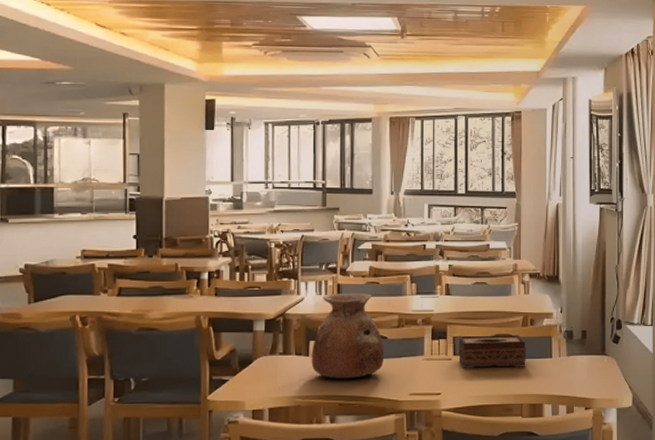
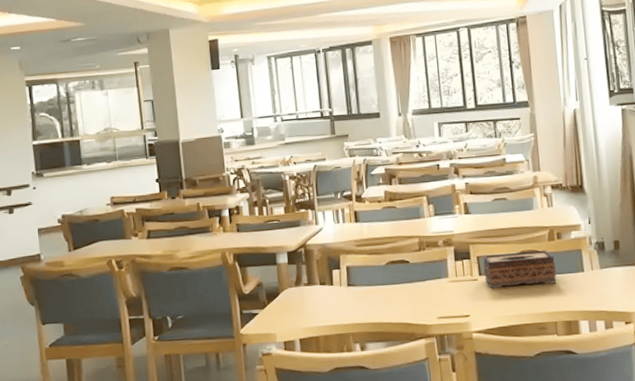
vase: present [311,292,384,379] -> none [335,218,408,307]

